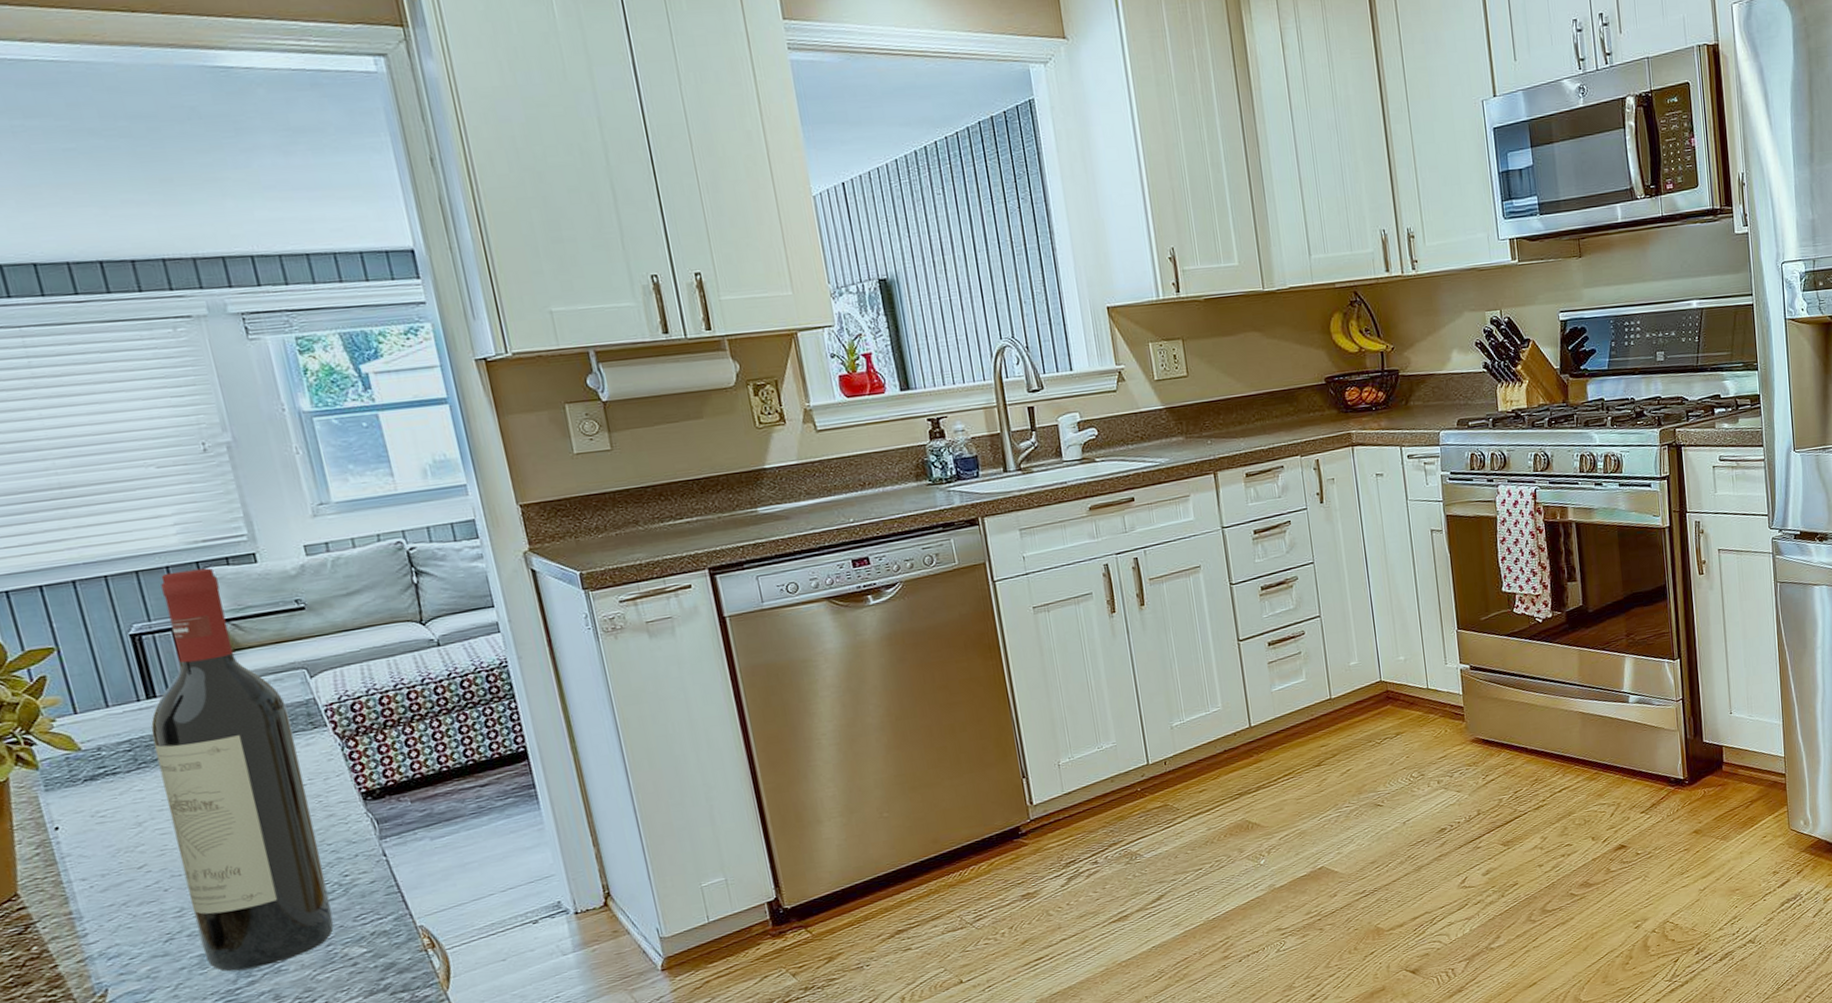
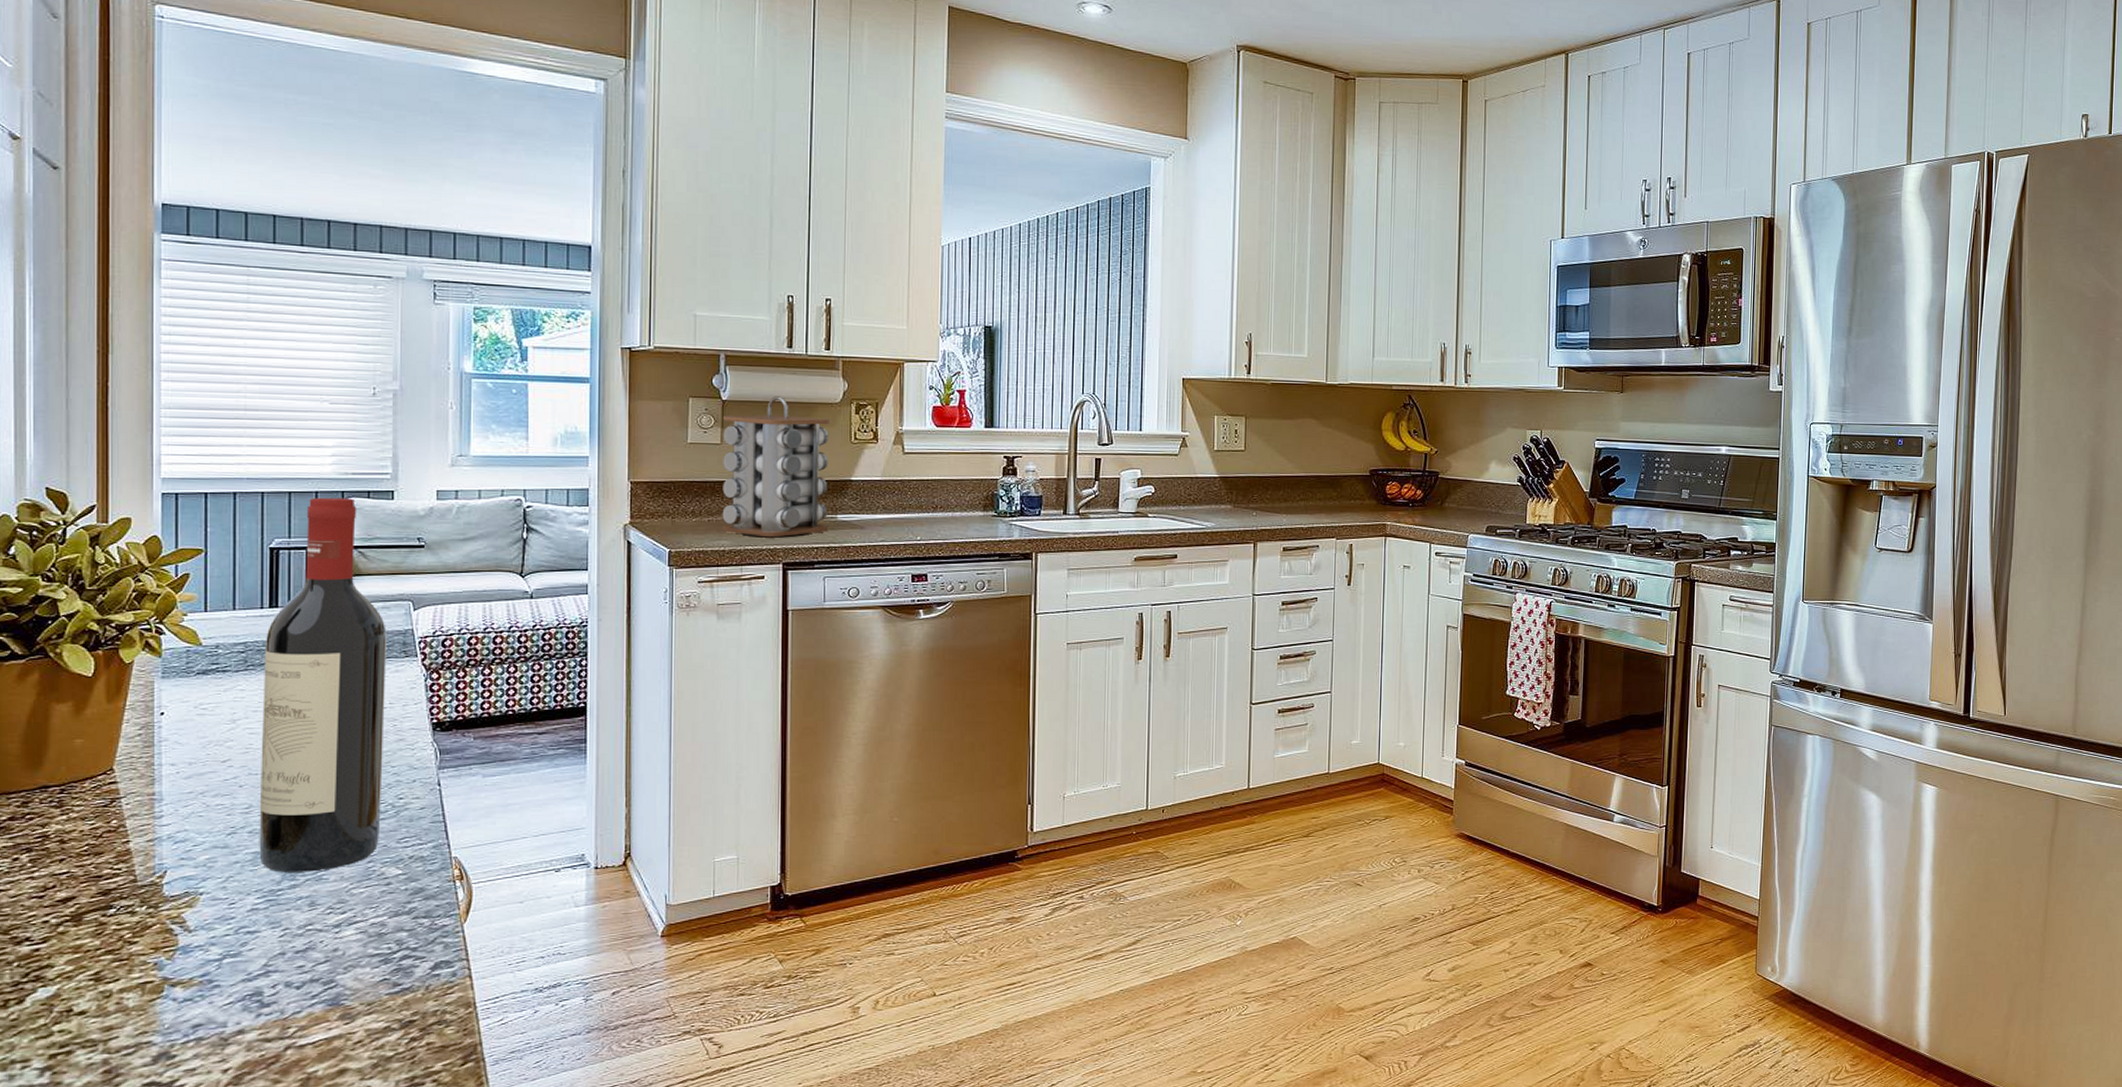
spice rack: none [608,388,751,546] -> present [722,396,831,538]

